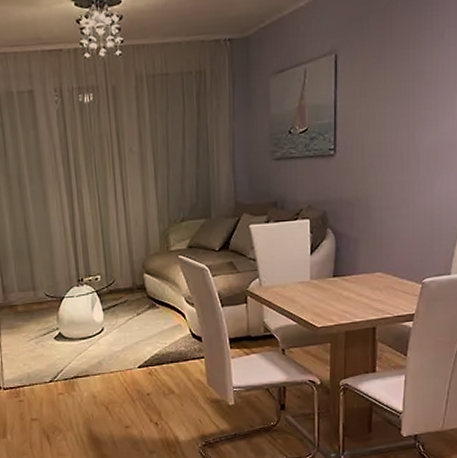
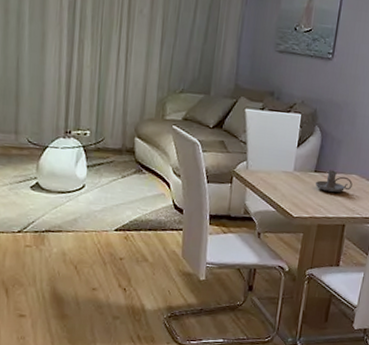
candle holder: none [335,271,377,296] -> present [315,169,353,193]

